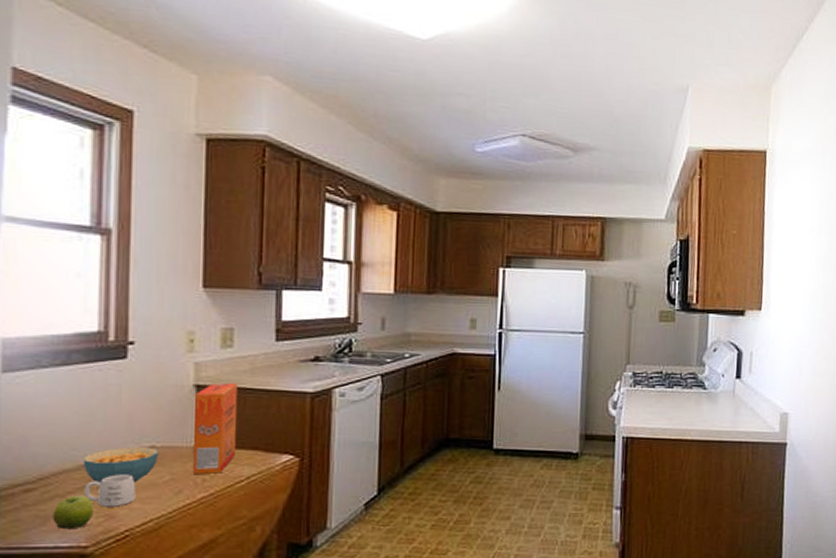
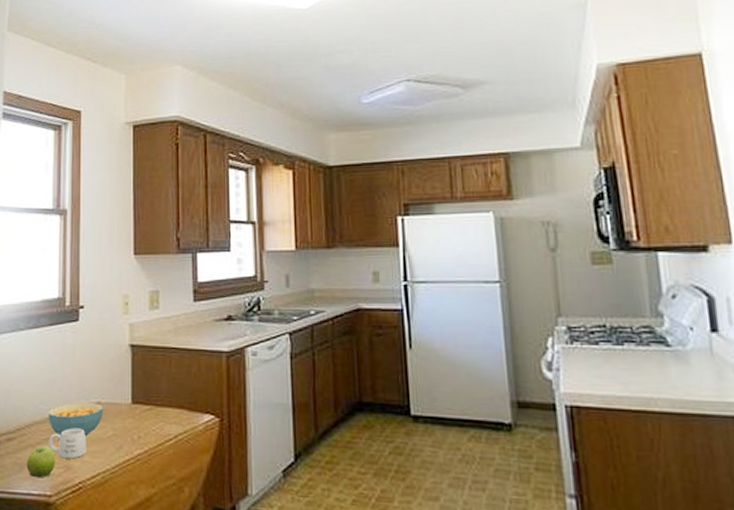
cereal box: present [192,383,238,475] -> none [129,343,165,432]

